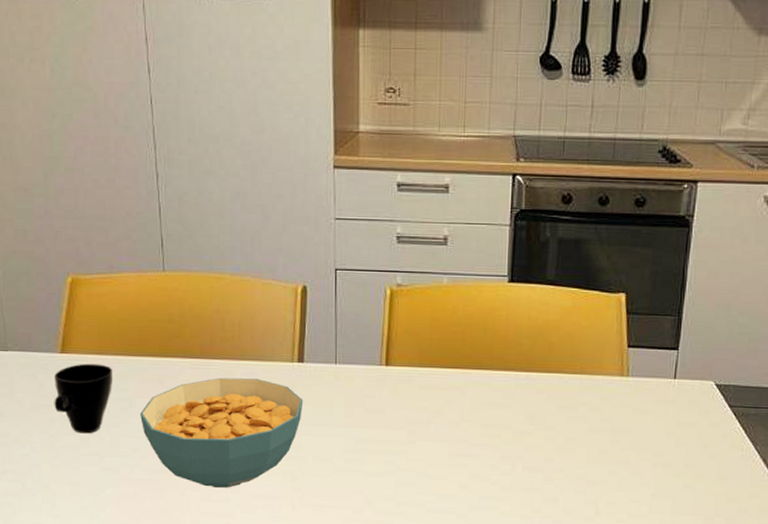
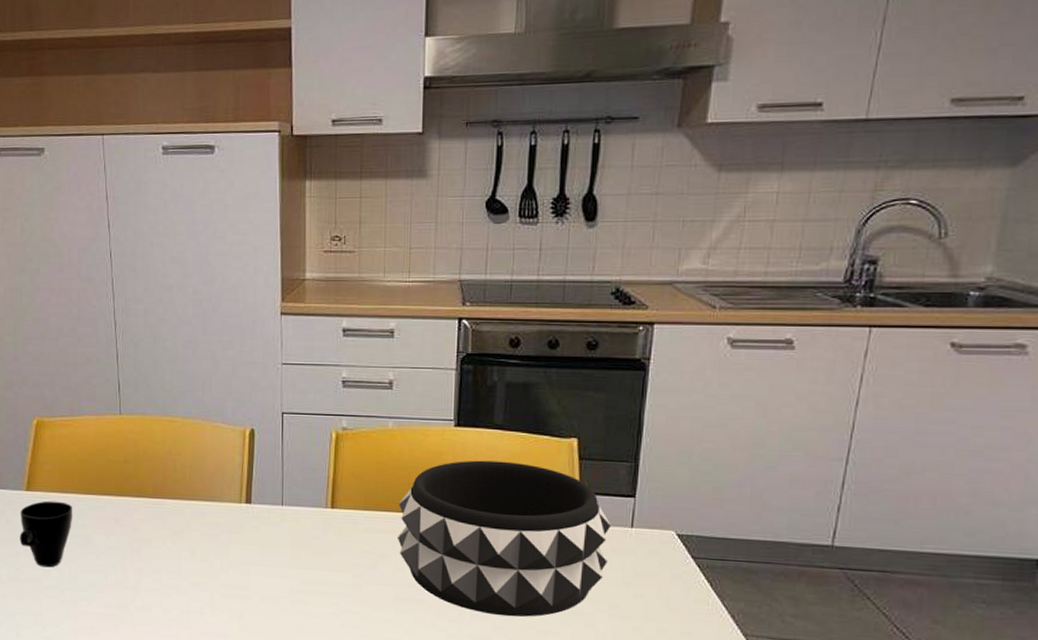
cereal bowl: present [140,377,304,488] -> none [97,517,251,624]
decorative bowl: none [451,315,655,469] -> present [397,460,610,617]

